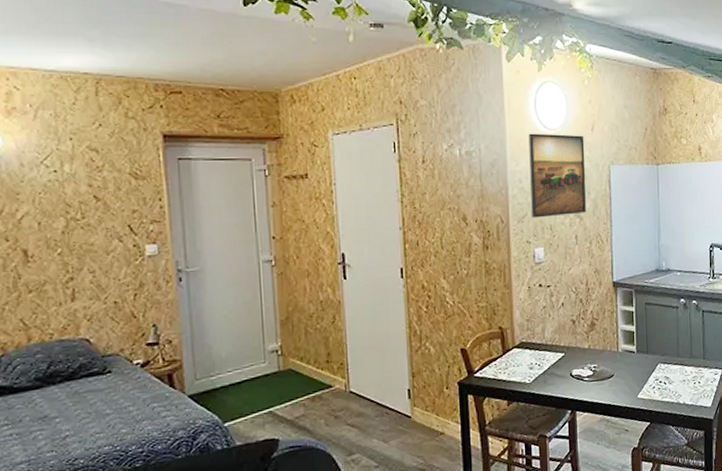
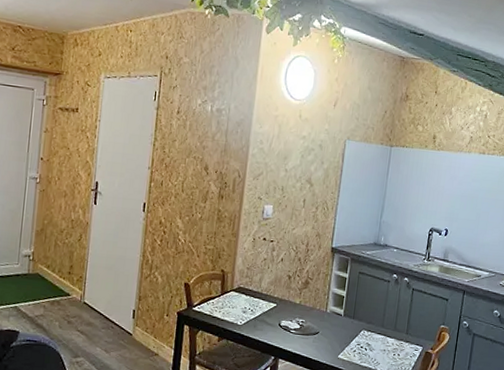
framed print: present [528,133,586,218] -> none [267,100,326,180]

